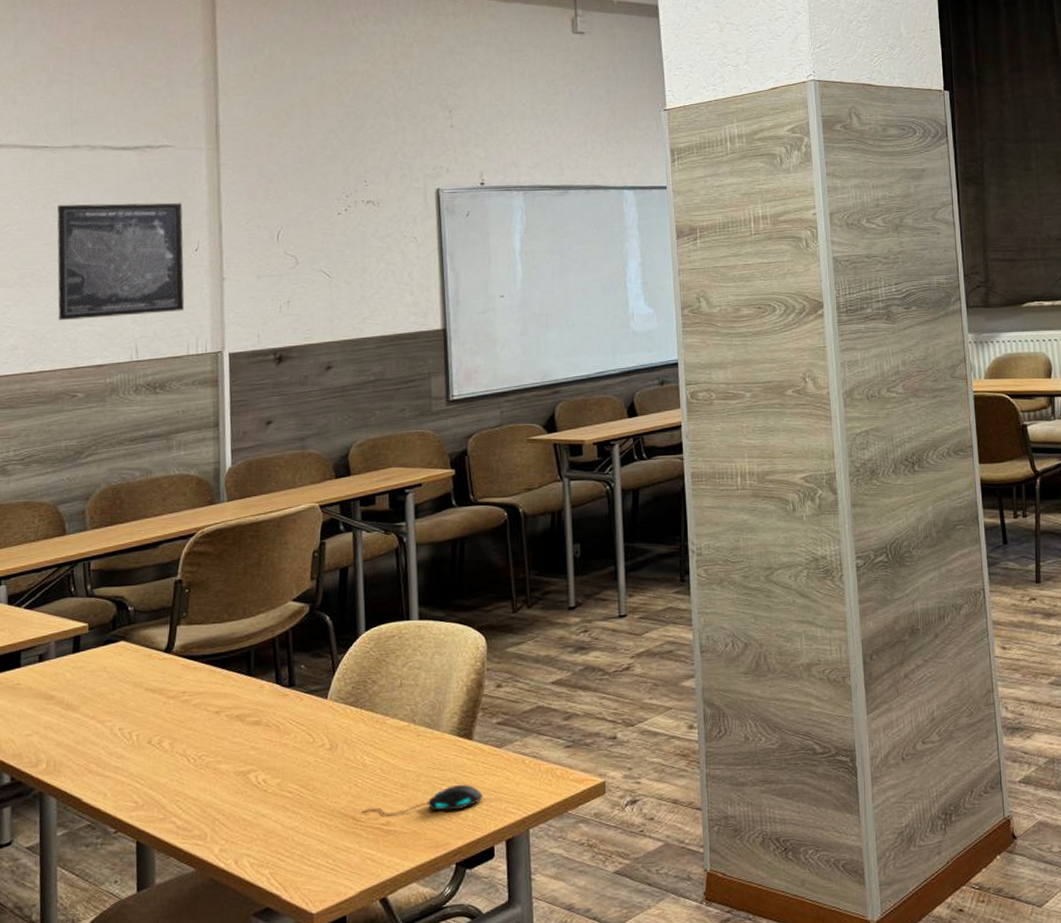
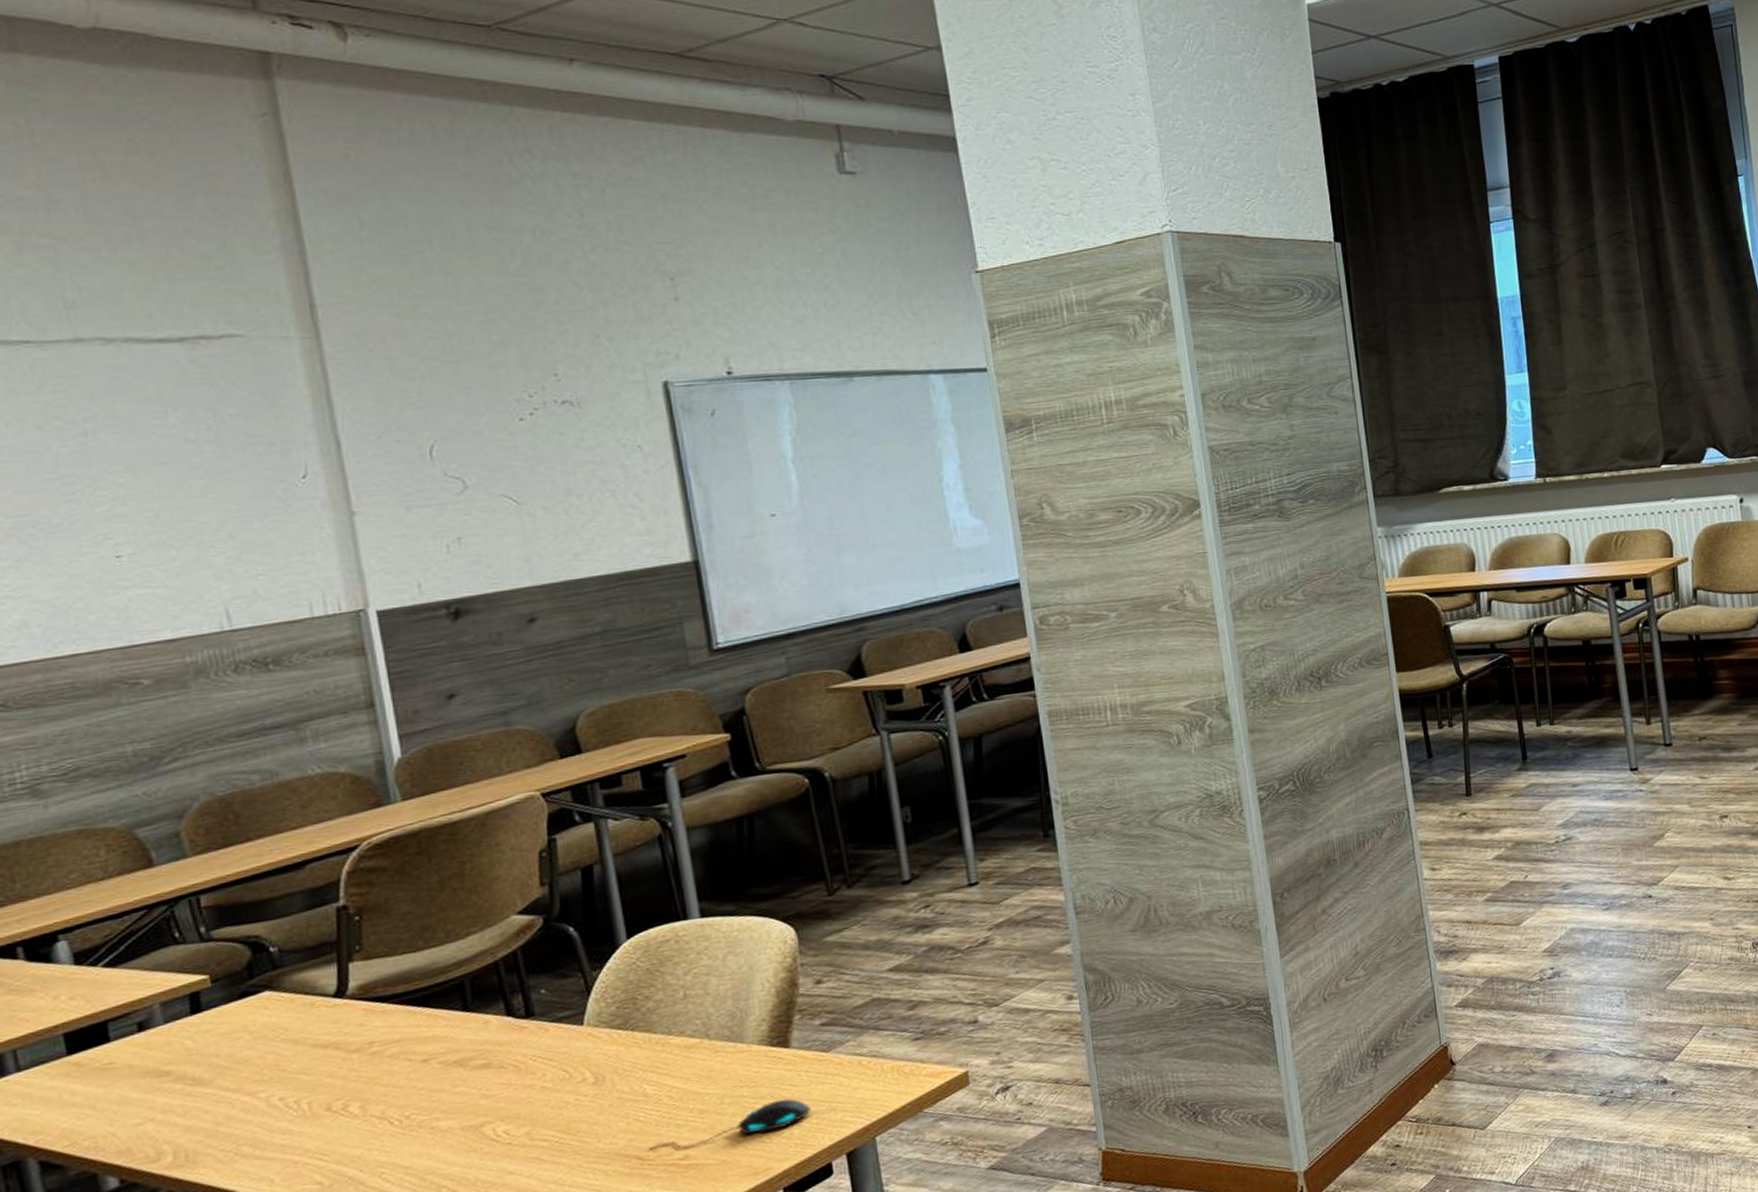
wall art: present [57,203,185,321] -> none [62,414,297,585]

